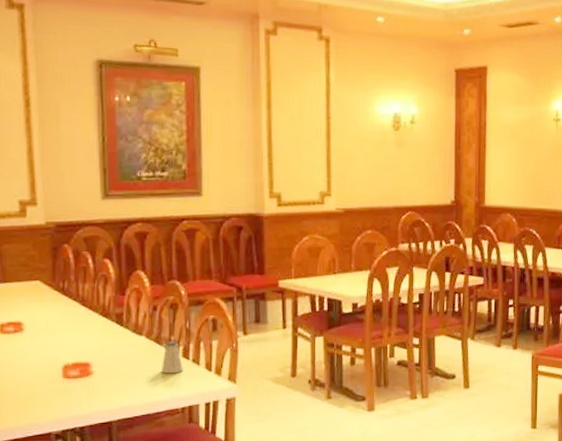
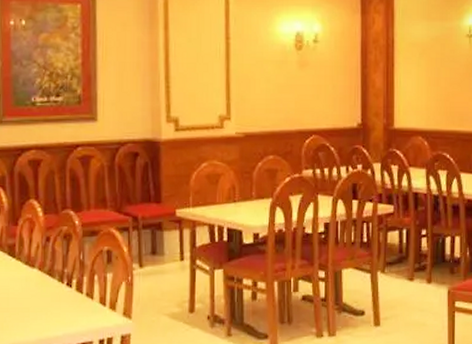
saltshaker: present [161,341,183,374] -> none [53,273,76,309]

